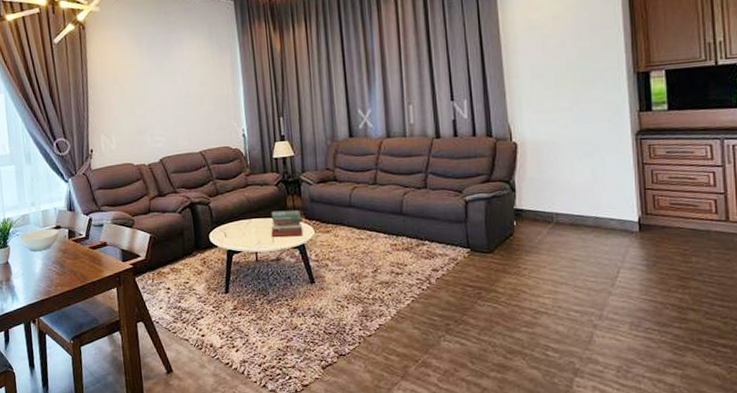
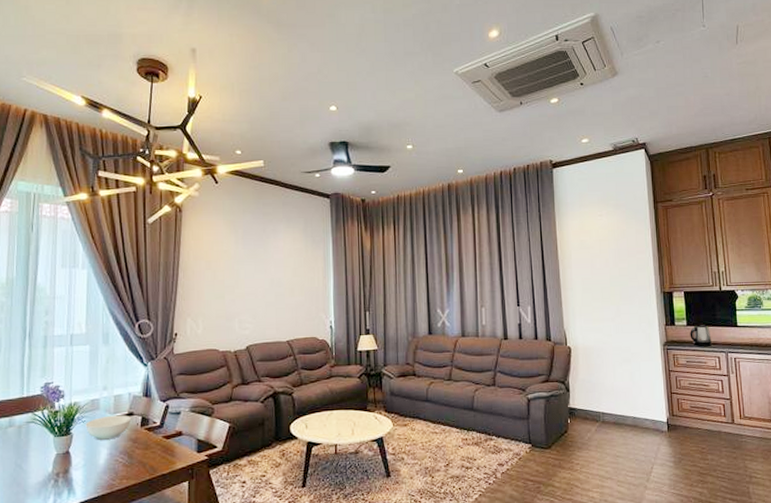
books: present [271,210,303,237] -> none [351,402,382,430]
kettle: none [672,108,702,134] -> present [690,325,712,346]

